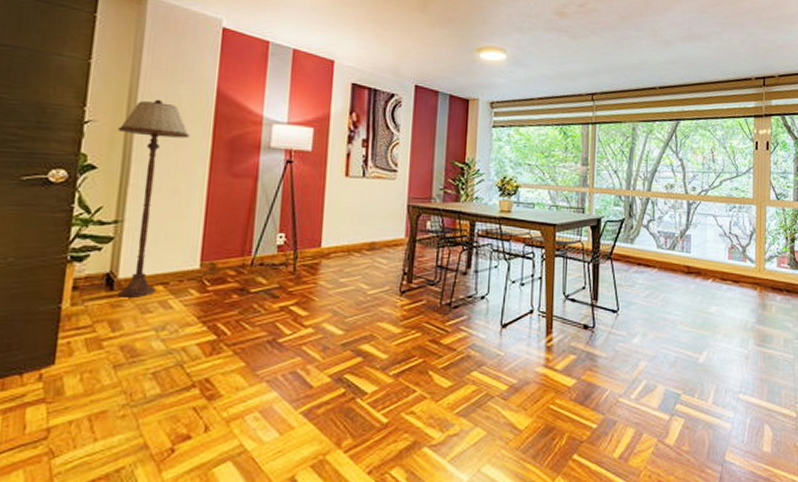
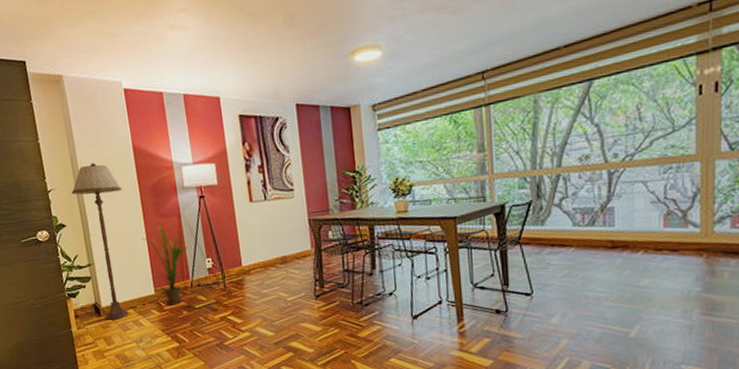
house plant: none [198,186,258,286] -> present [141,225,187,306]

